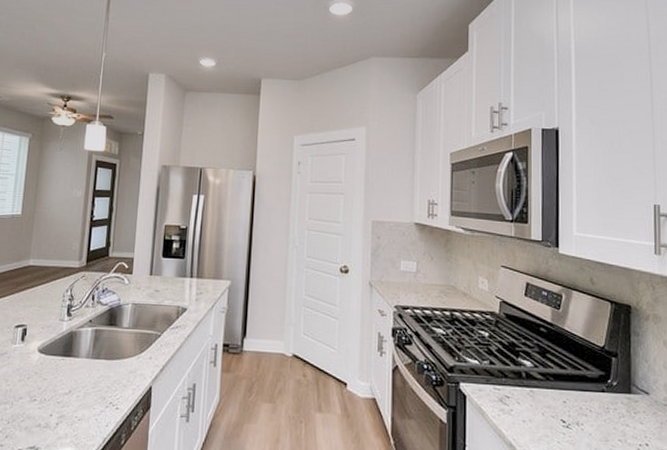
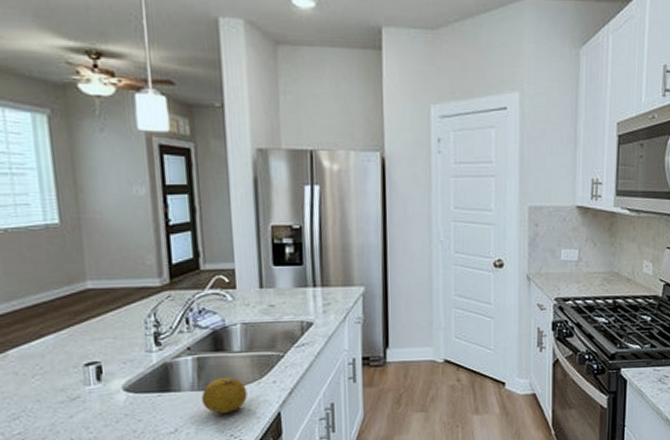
fruit: none [92,349,128,382] -> present [201,377,247,414]

